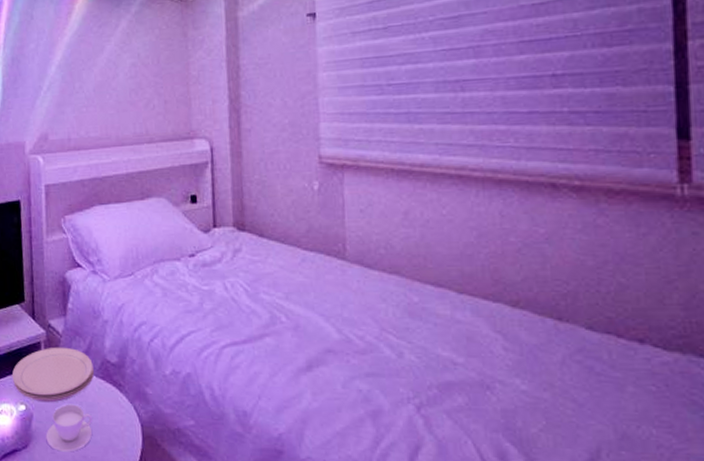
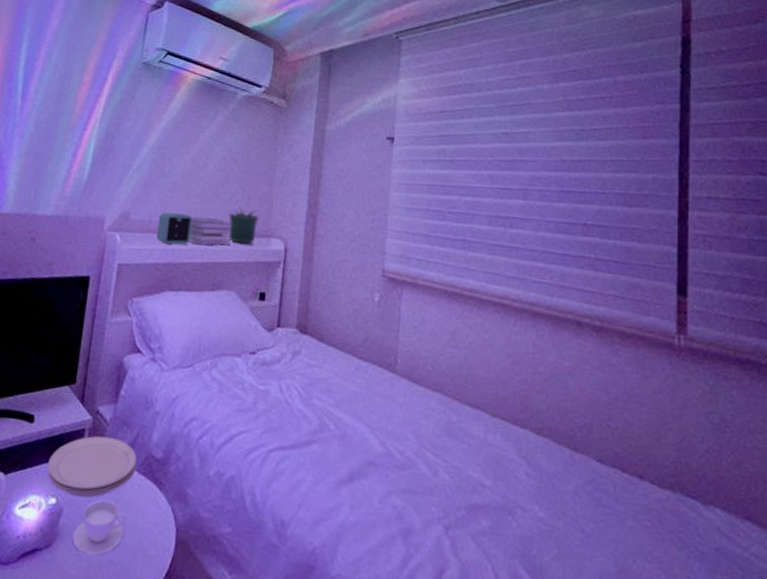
alarm clock: none [77,127,113,160] -> present [156,212,194,245]
books: none [109,127,154,156] -> present [189,216,232,246]
planter: none [147,113,180,150] -> present [228,209,261,245]

